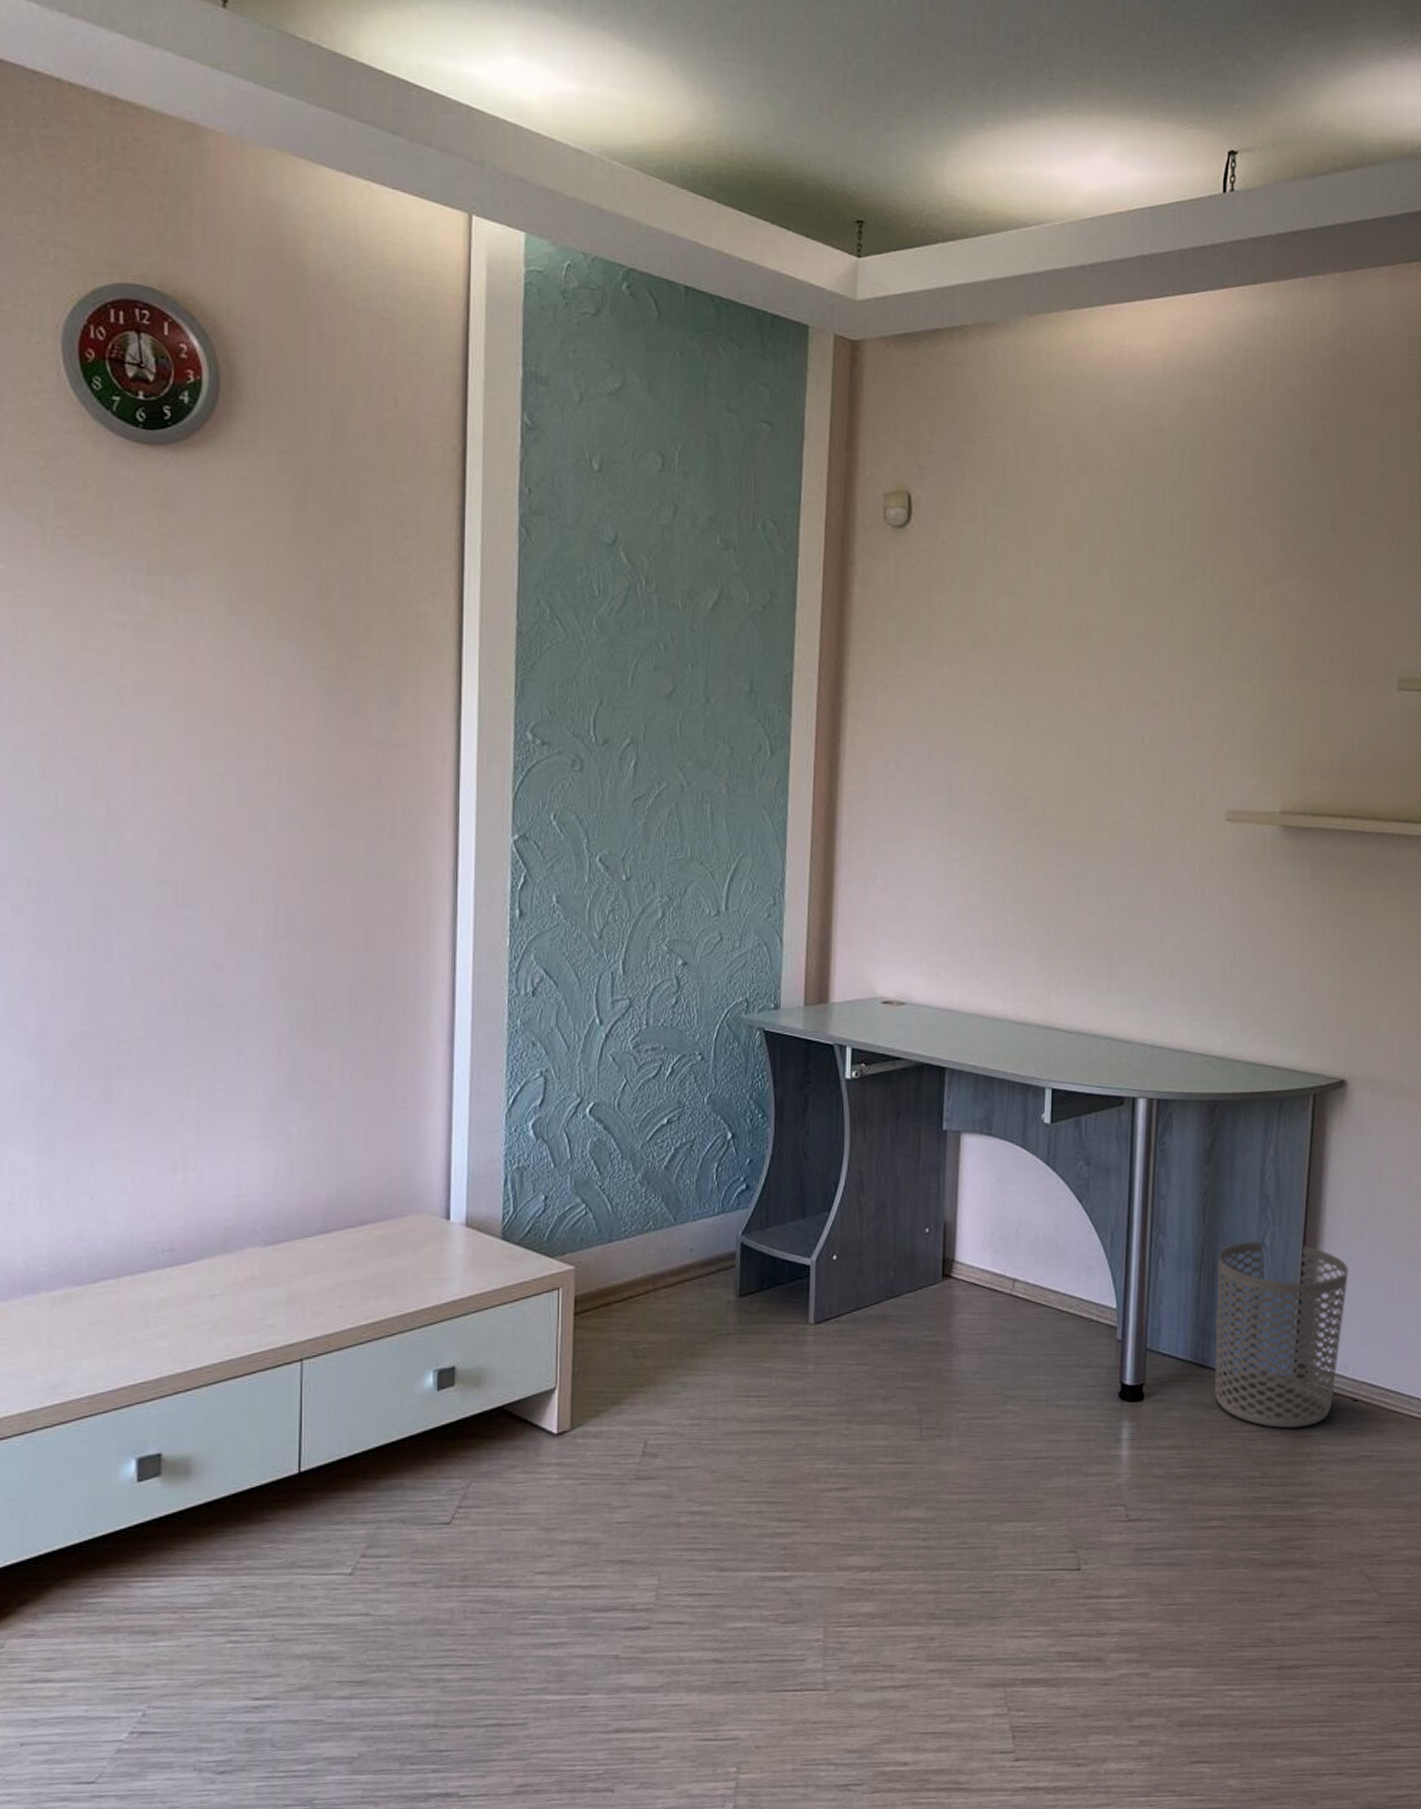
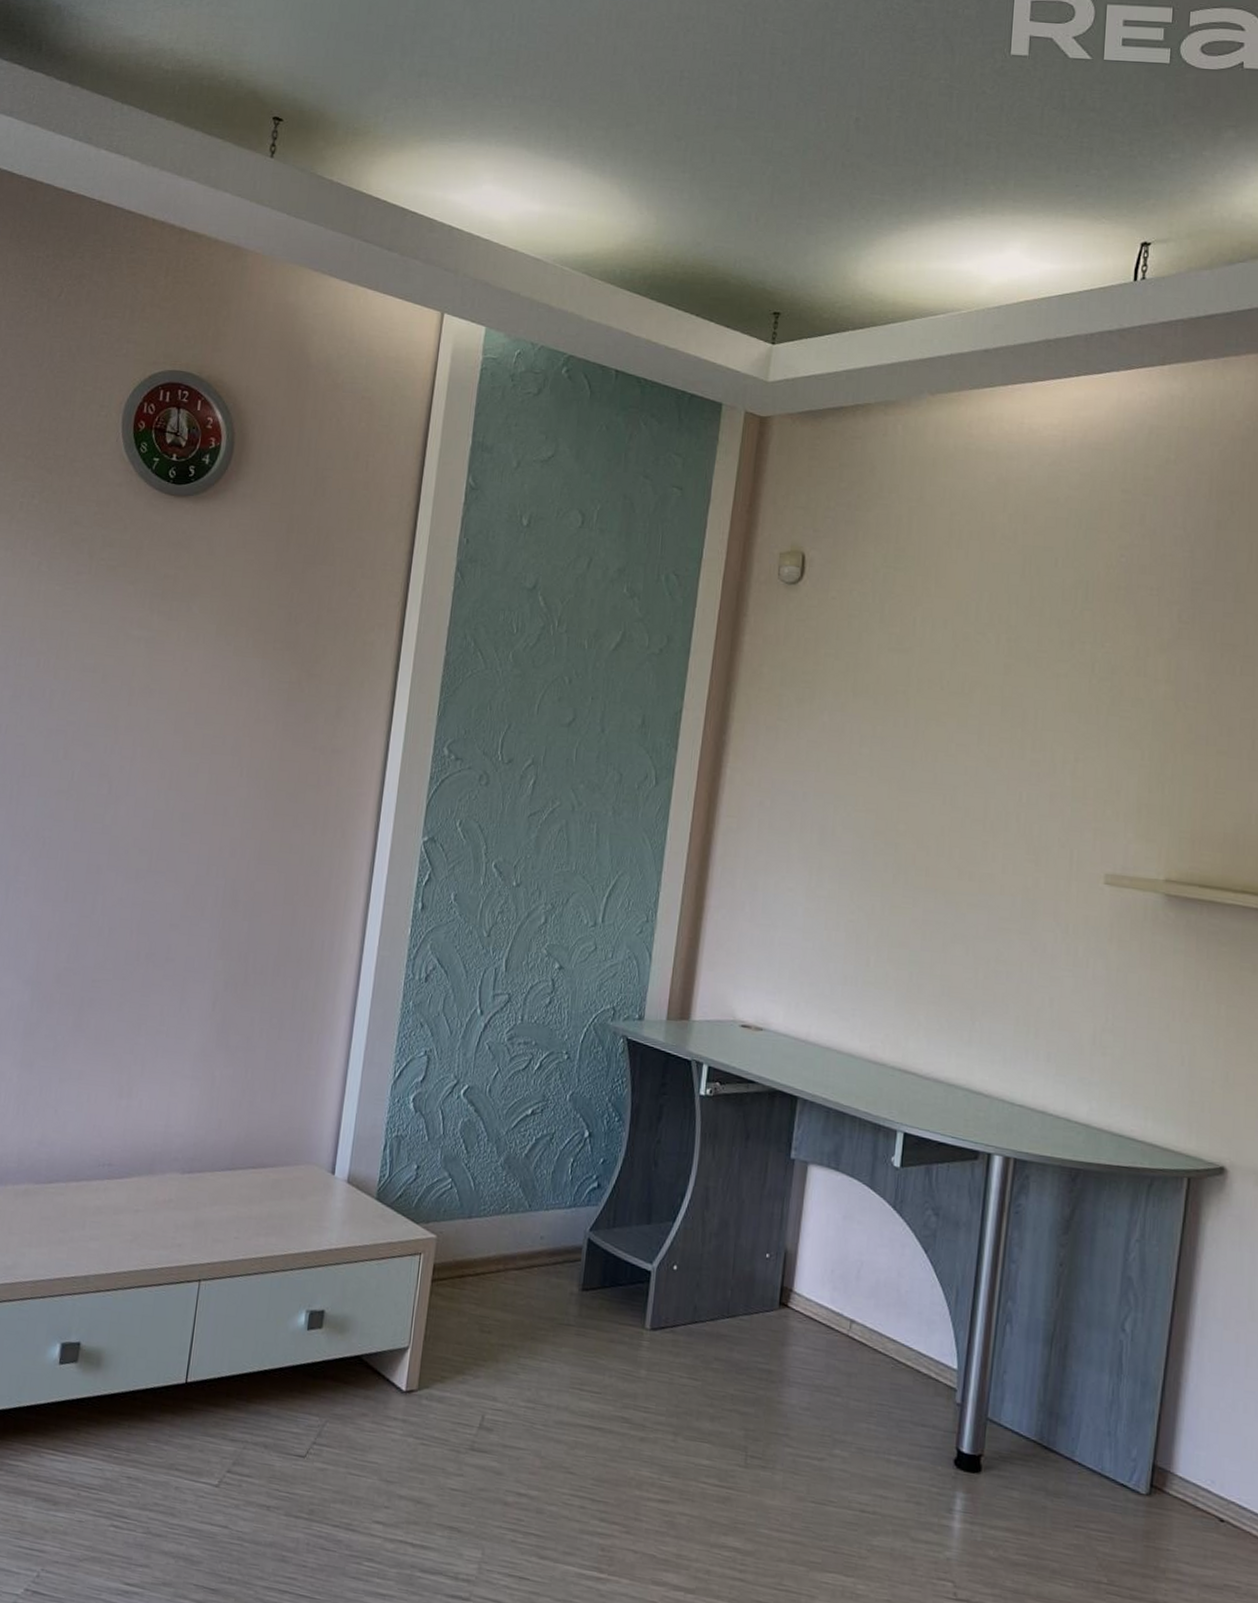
waste bin: present [1214,1241,1348,1428] -> none [1060,1323,1220,1539]

